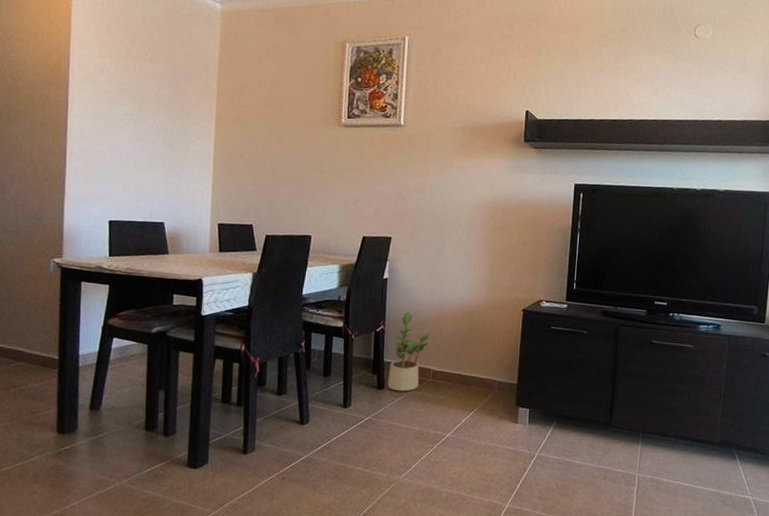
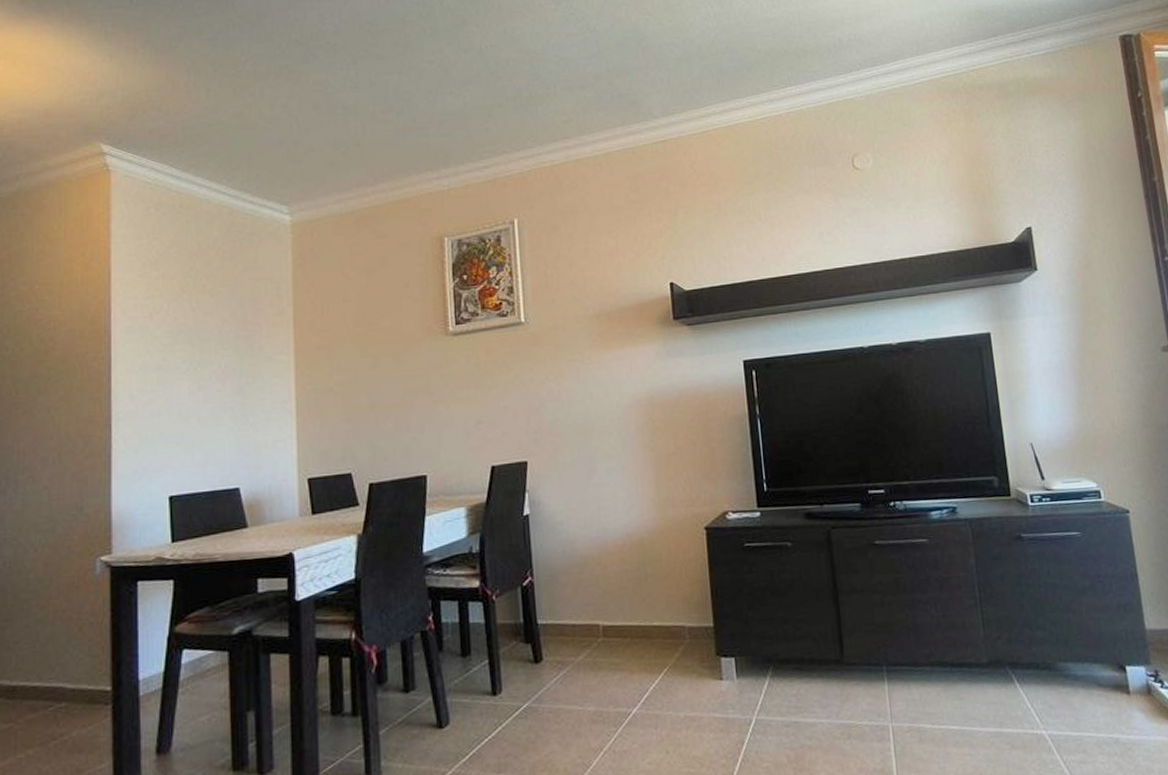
potted plant: present [387,312,431,392] -> none [545,554,593,662]

